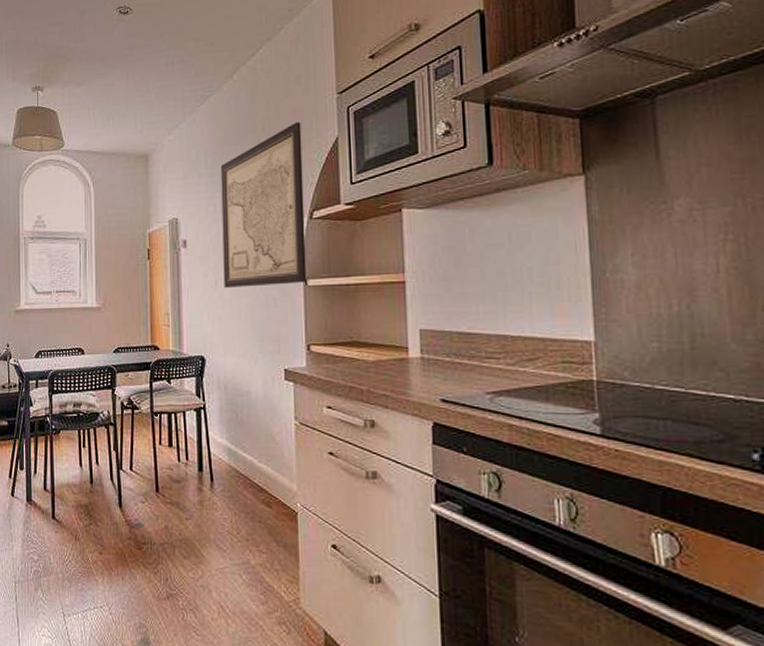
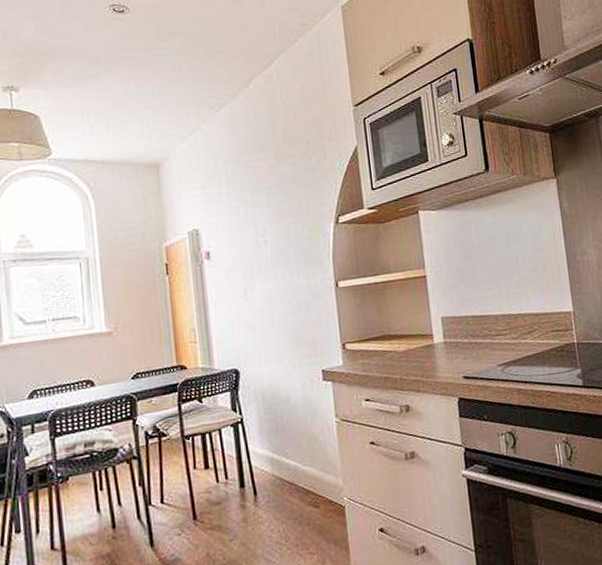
wall art: present [220,121,307,288] -> none [242,131,338,297]

